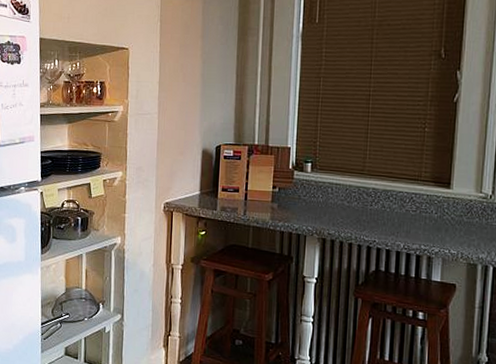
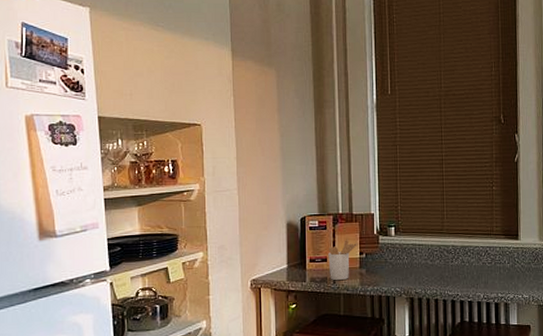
utensil holder: none [240,171,272,213] -> present [328,239,358,281]

